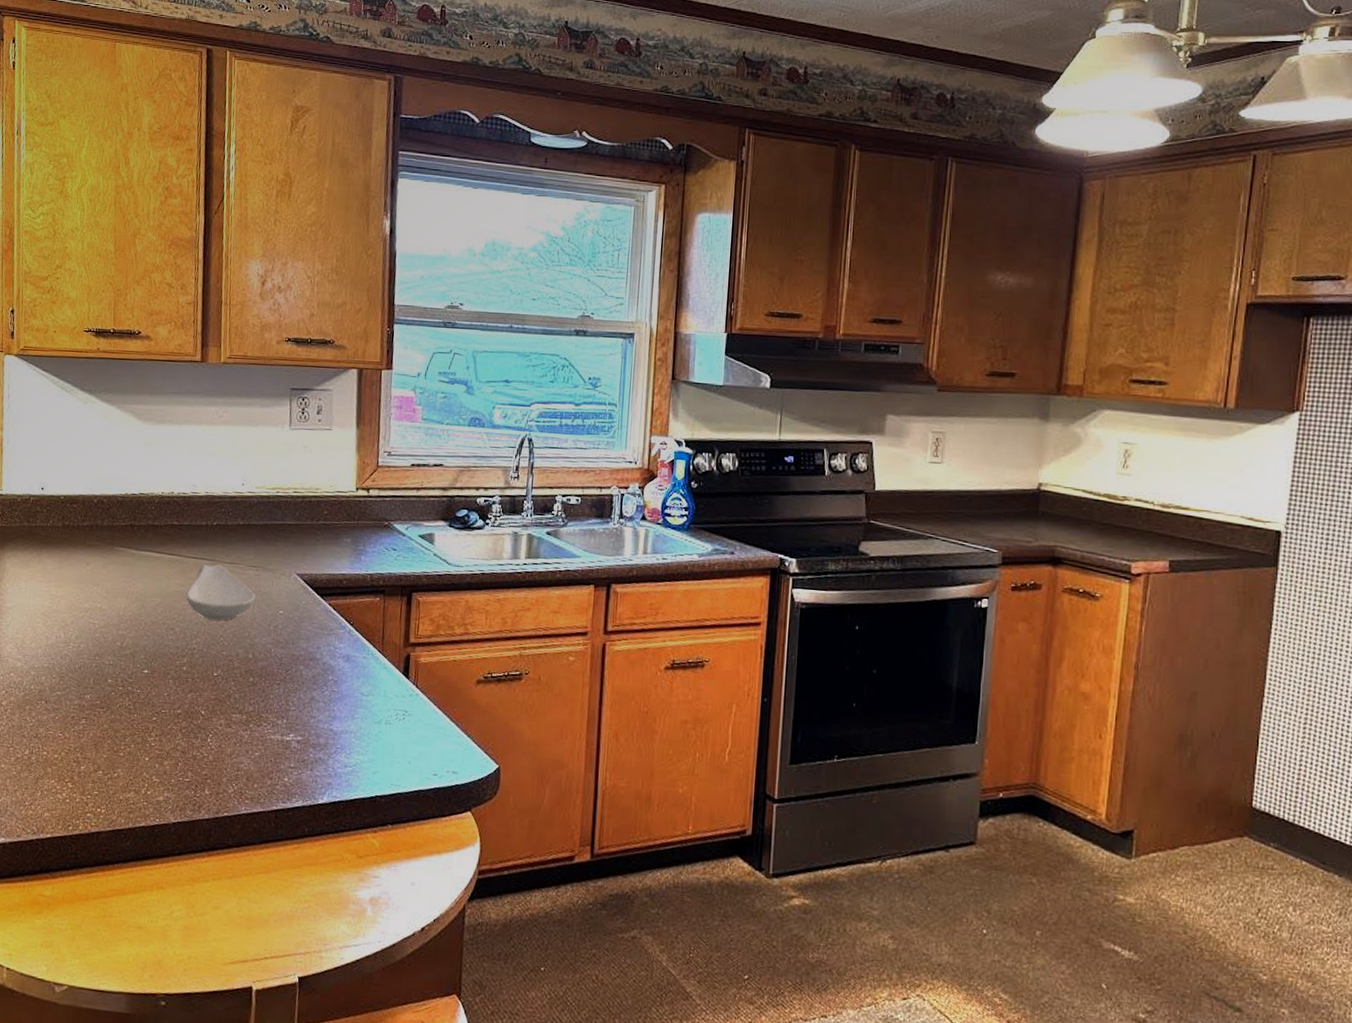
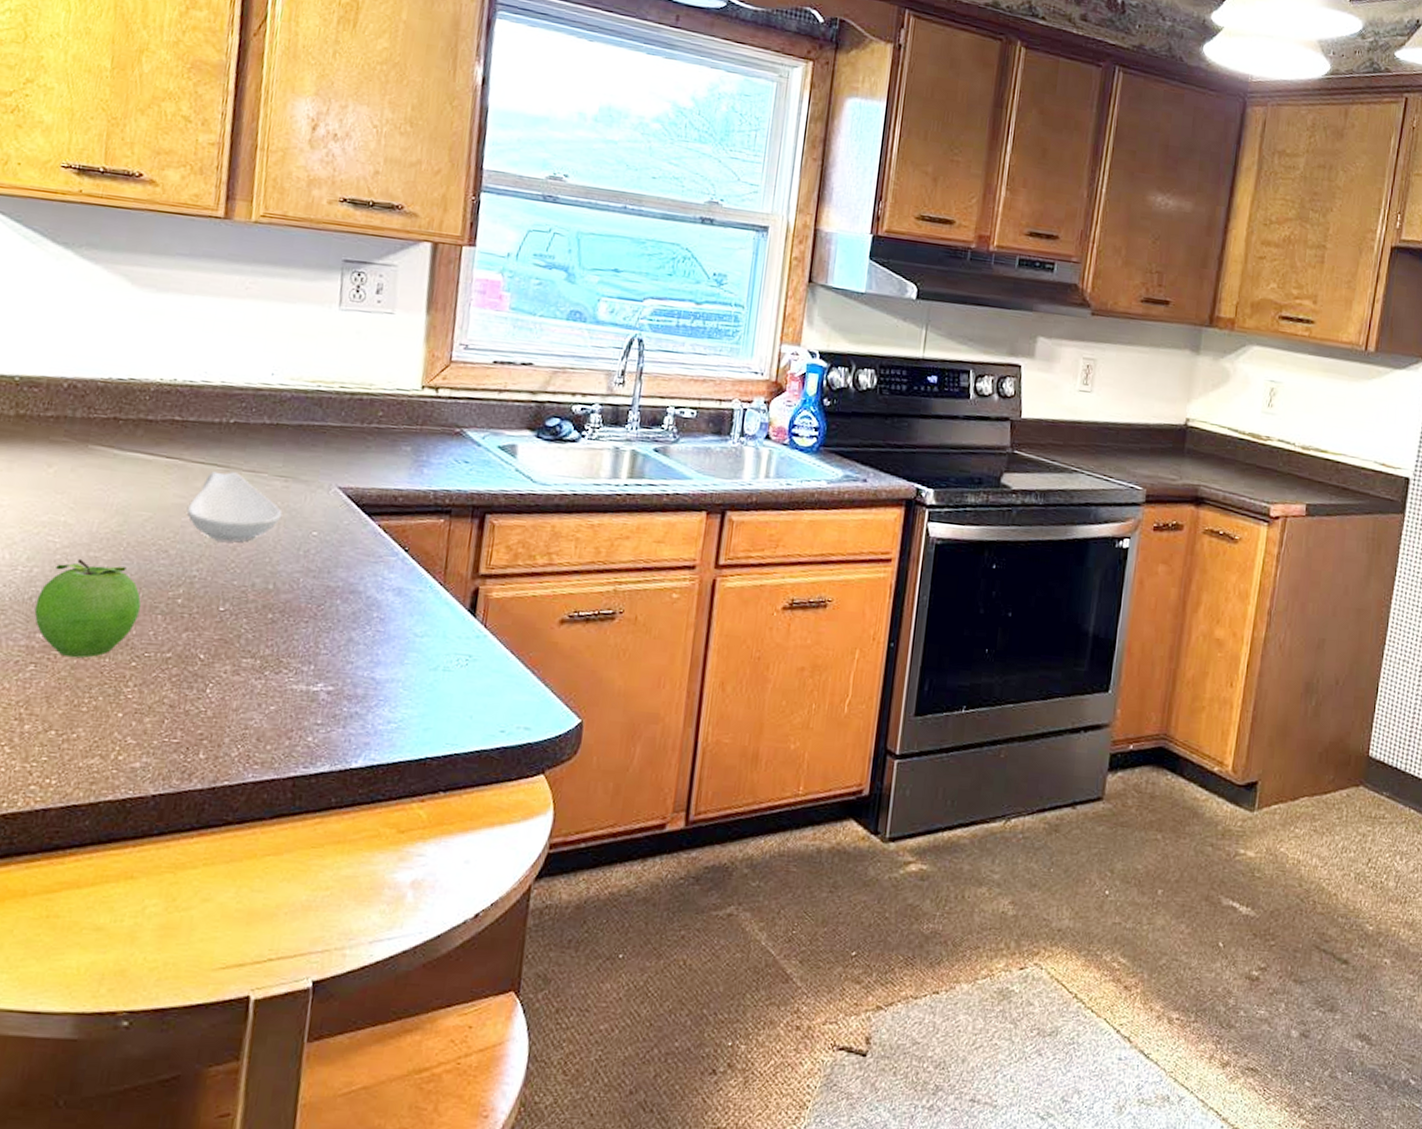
fruit: none [83,637,158,714] -> present [34,559,142,658]

